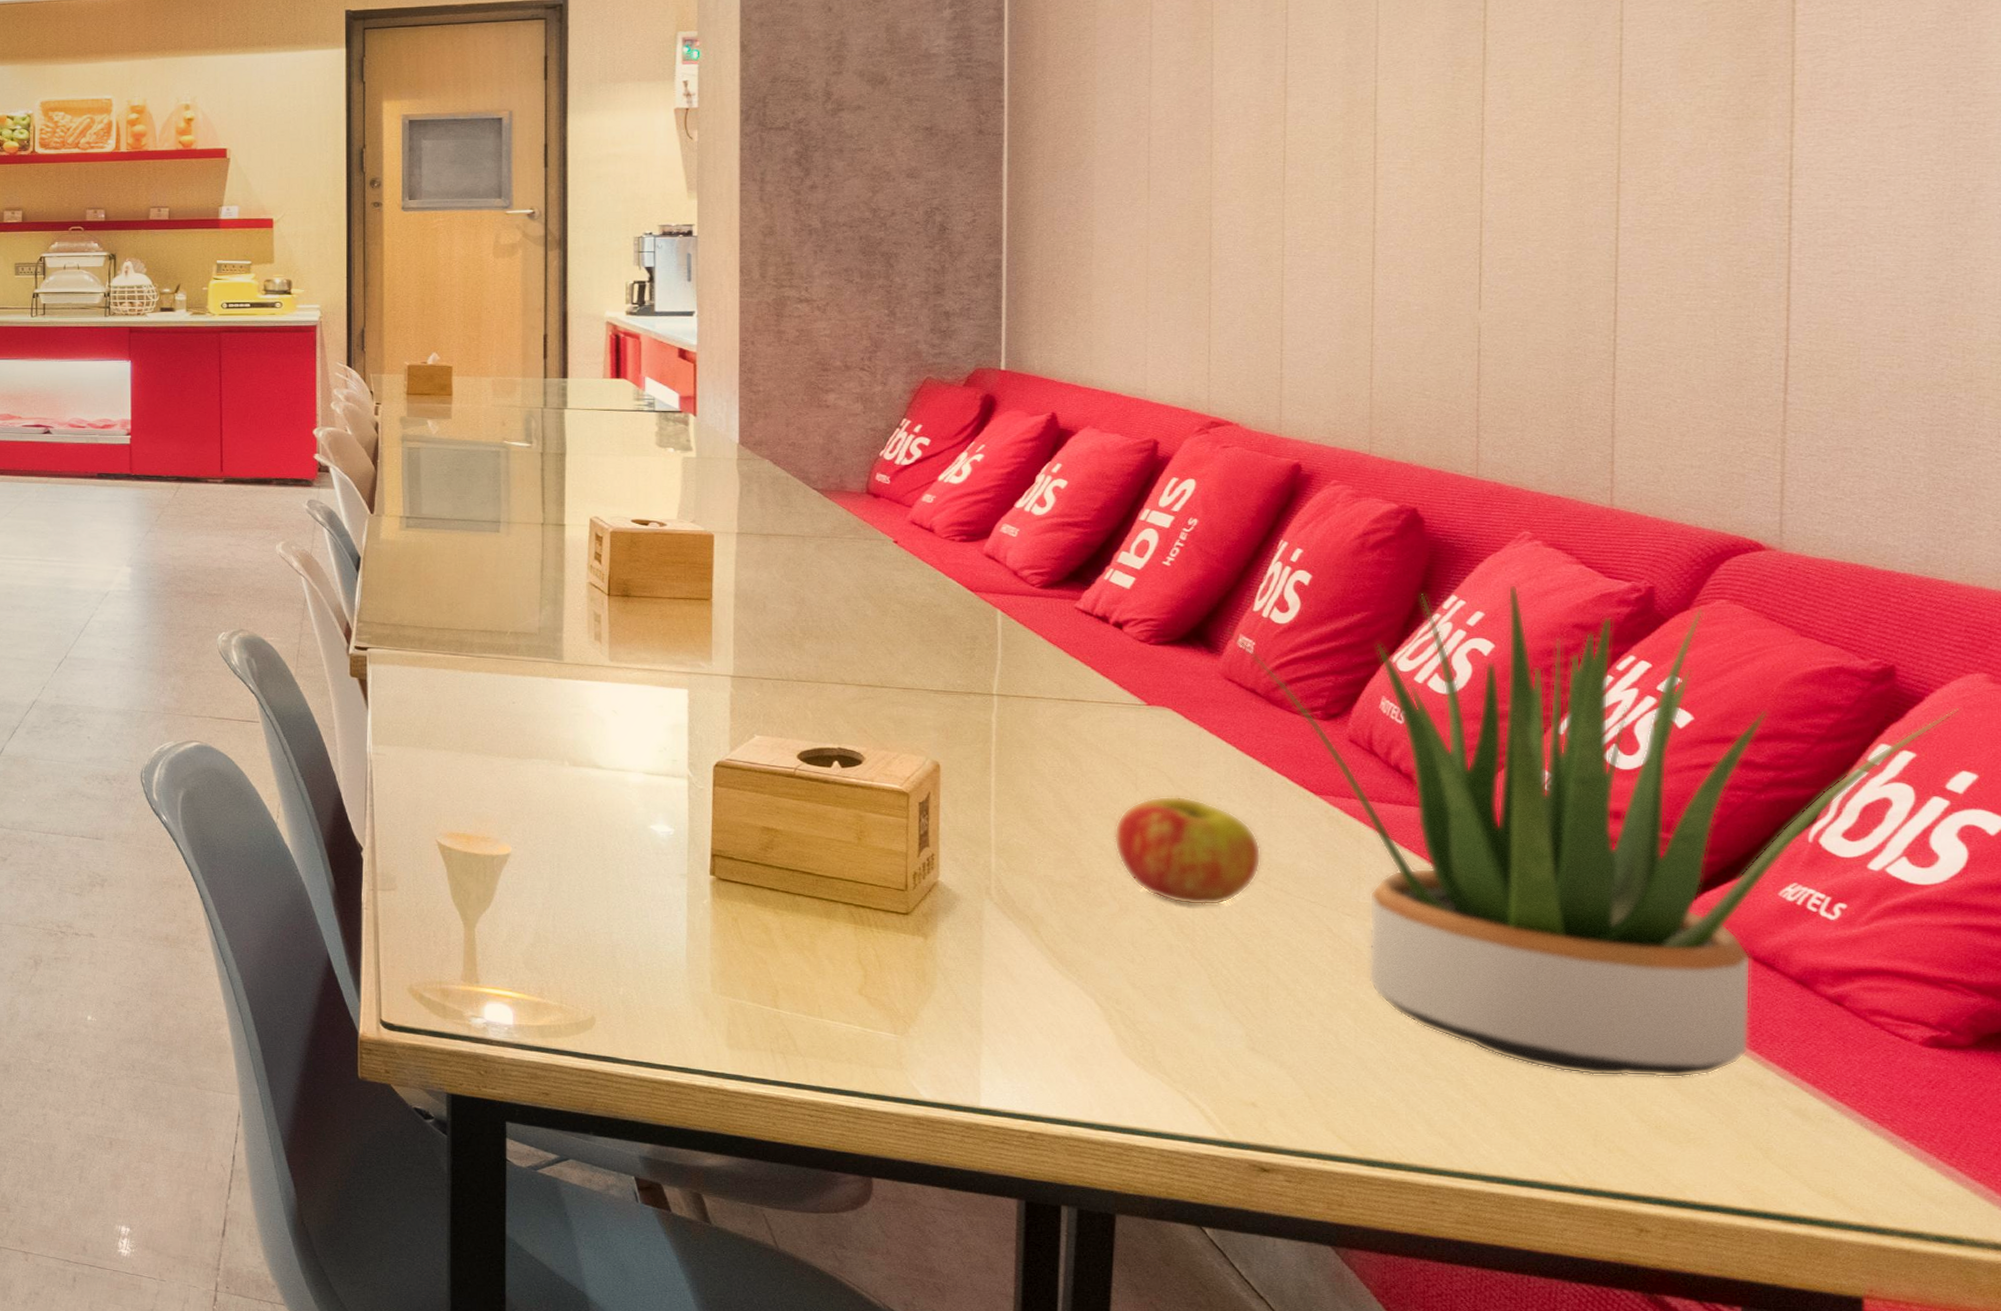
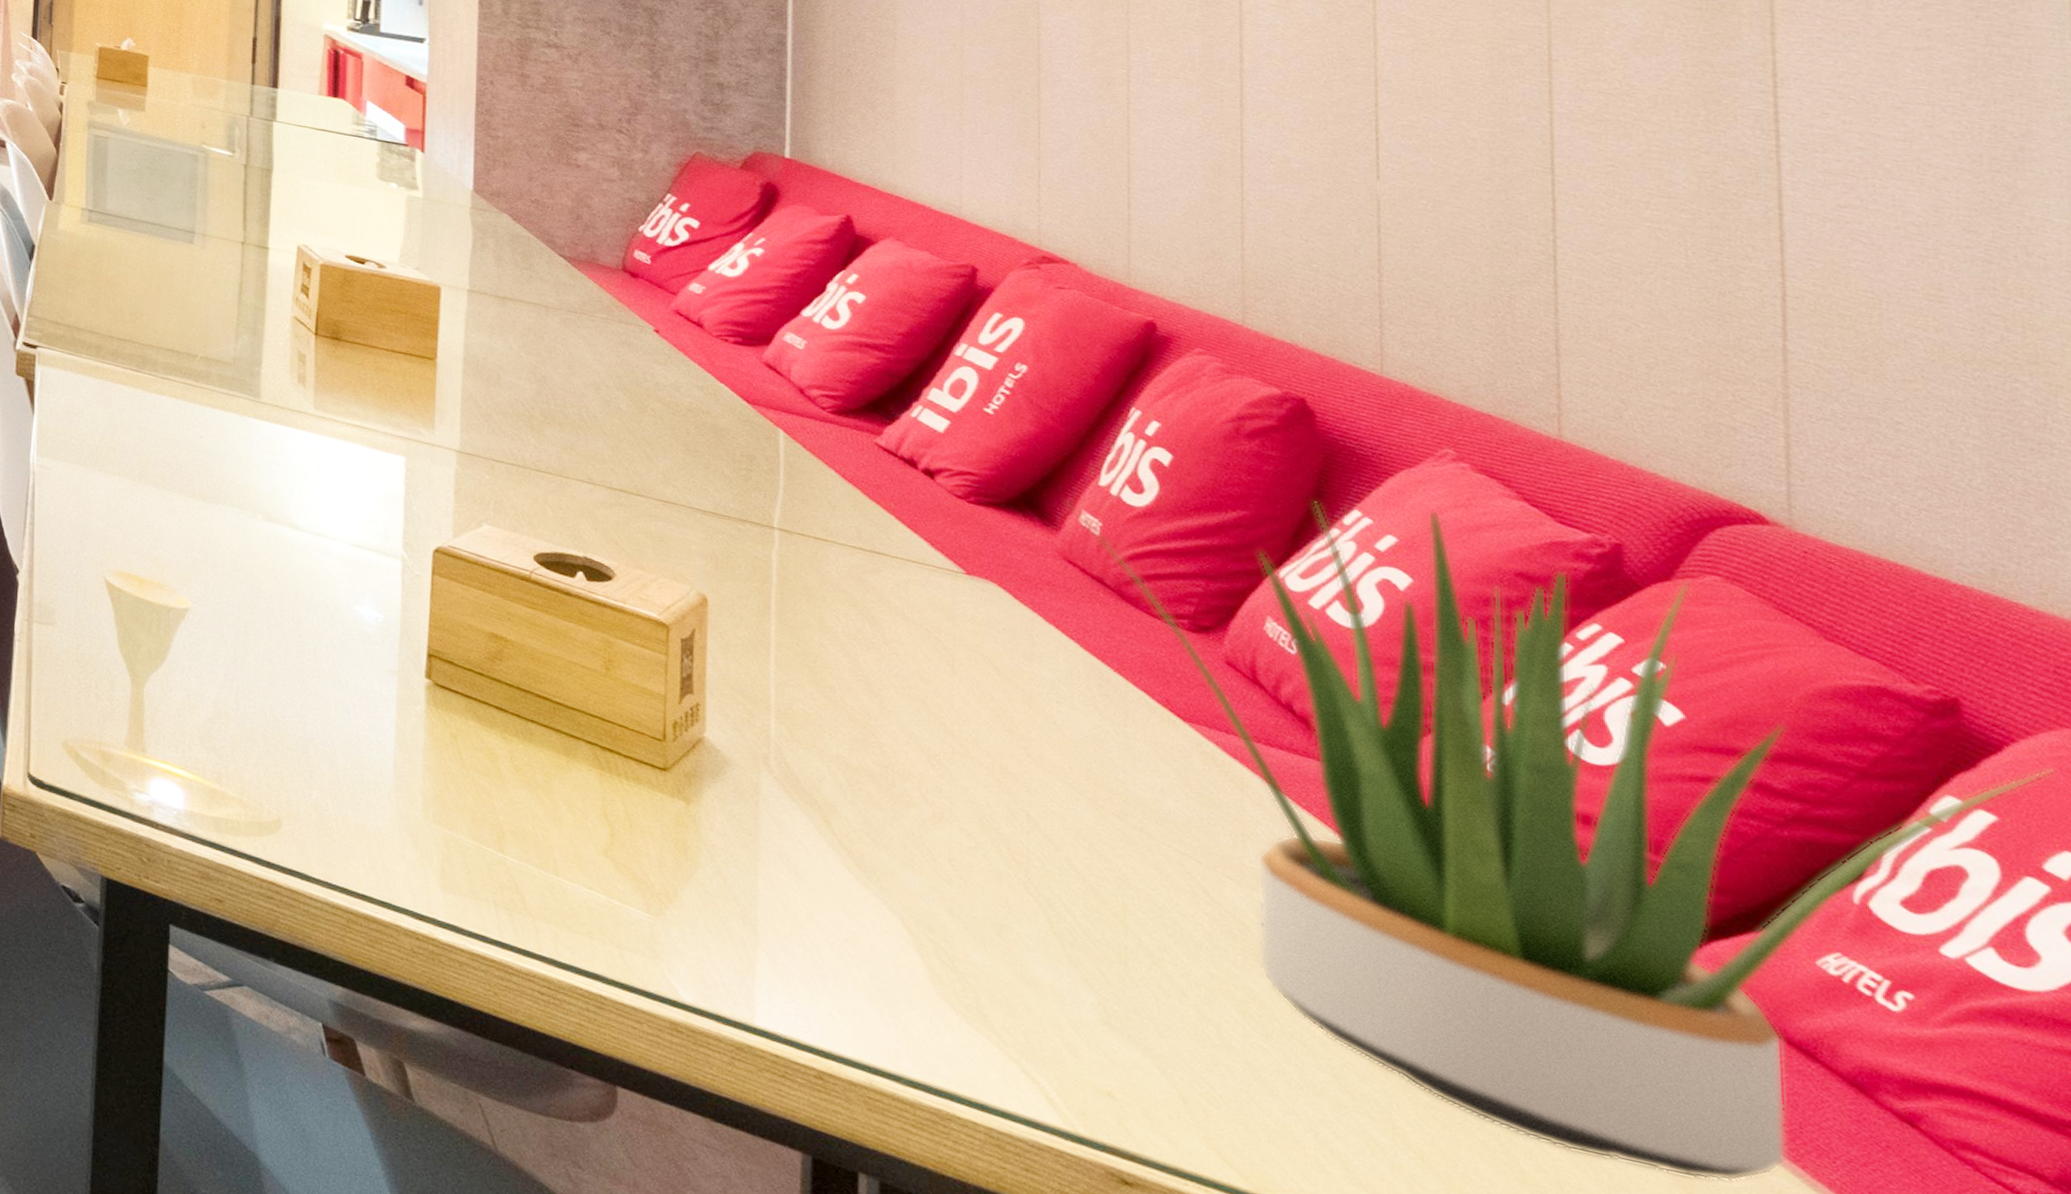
apple: present [1113,796,1261,906] -> none [924,685,1114,834]

